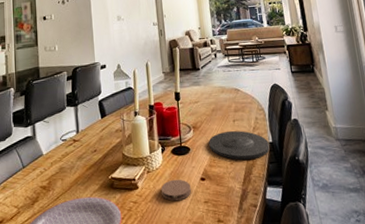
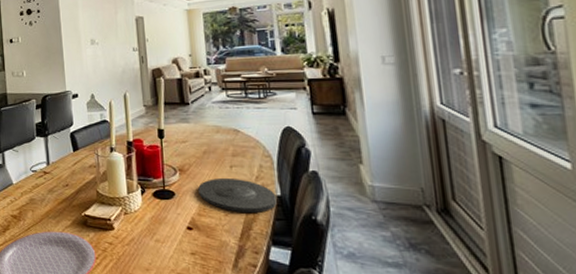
coaster: present [161,179,191,201] -> none [140,224,175,248]

